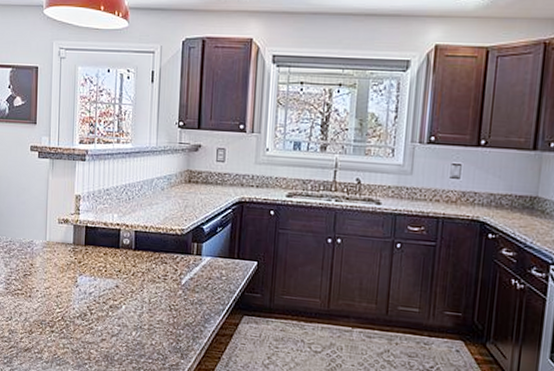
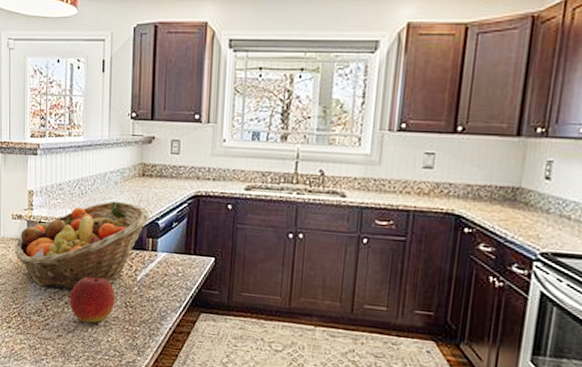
fruit basket: none [60,206,196,295] -> present [15,201,150,291]
apple: none [114,280,161,327] -> present [69,276,116,323]

